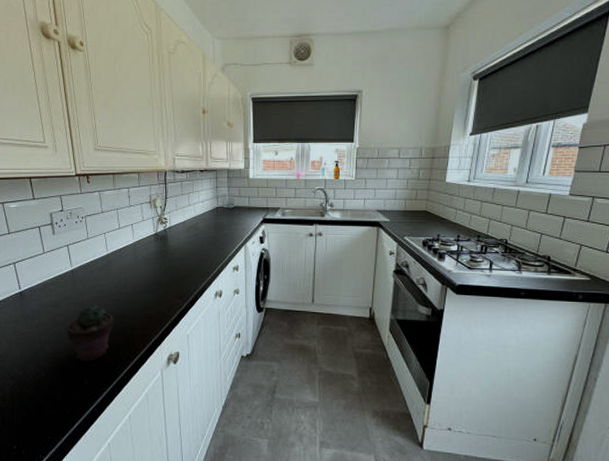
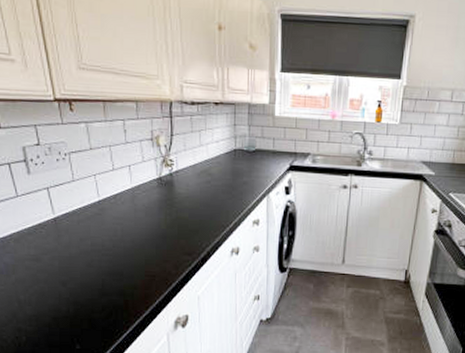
potted succulent: present [66,304,113,362] -> none [50,259,108,325]

